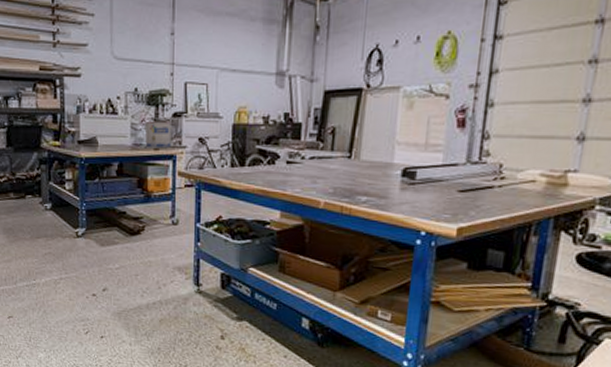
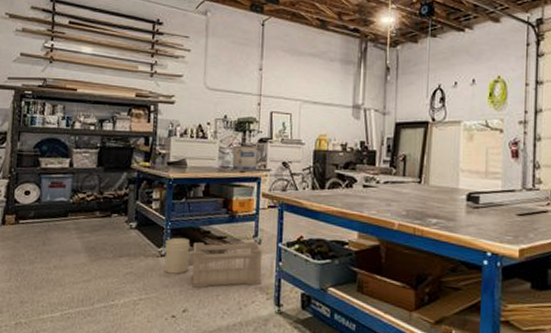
bucket: none [76,218,109,255] -> present [159,237,193,274]
plastic crate: none [109,221,180,268] -> present [192,240,263,288]

